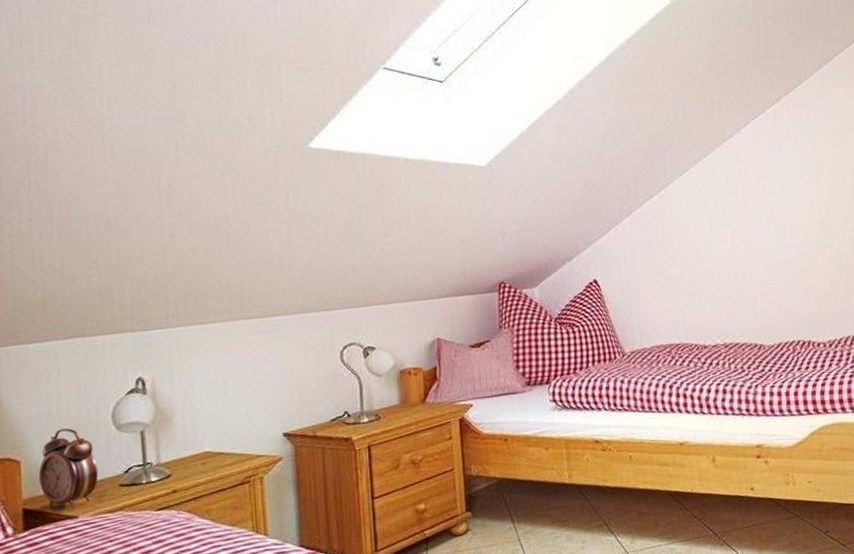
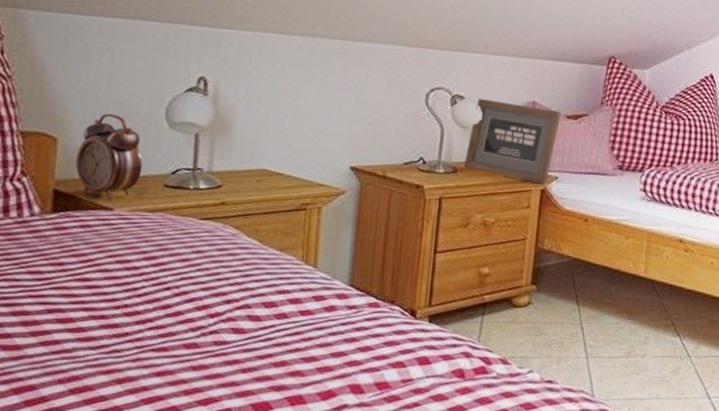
picture frame: none [384,342,465,415] -> present [463,97,561,185]

